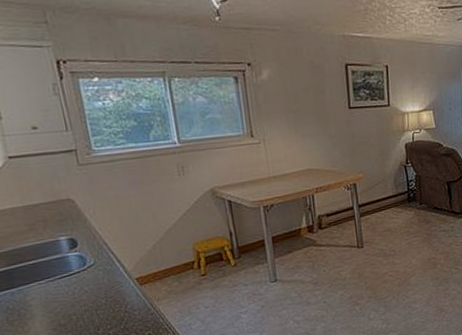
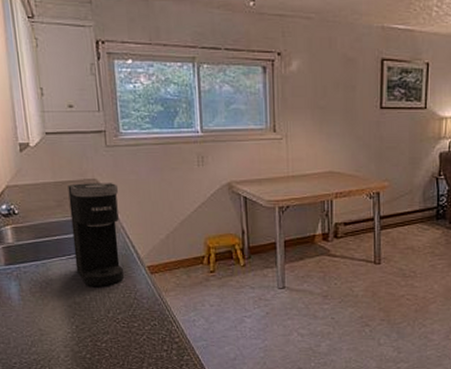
coffee maker: none [39,200,111,306] -> present [68,183,124,286]

